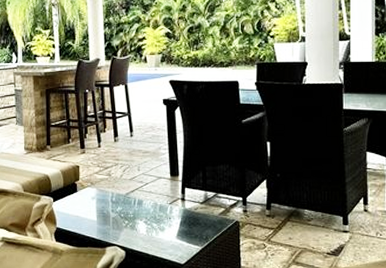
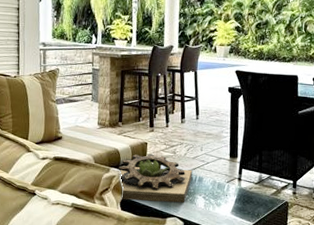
succulent planter: none [50,177,131,230] -> present [118,153,193,203]

